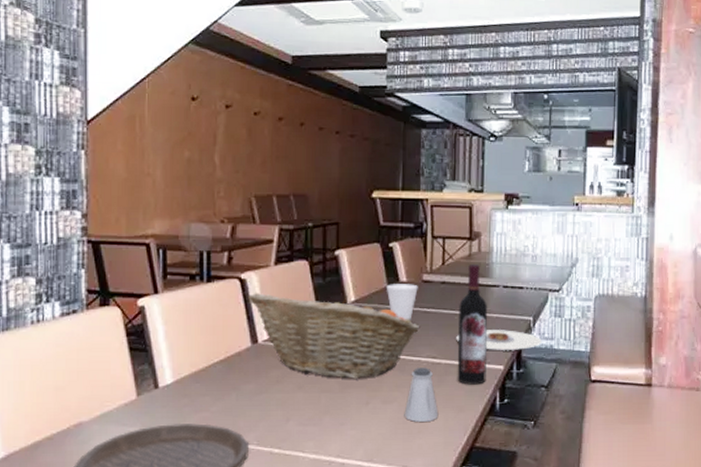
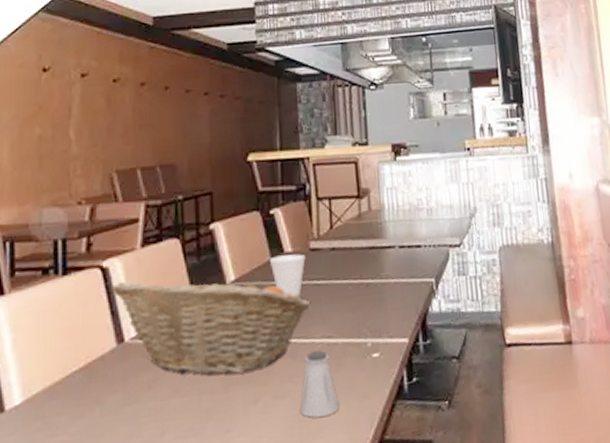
plate: present [456,330,542,350] -> none [352,296,447,321]
wine bottle: present [457,265,488,385] -> none [352,225,390,365]

